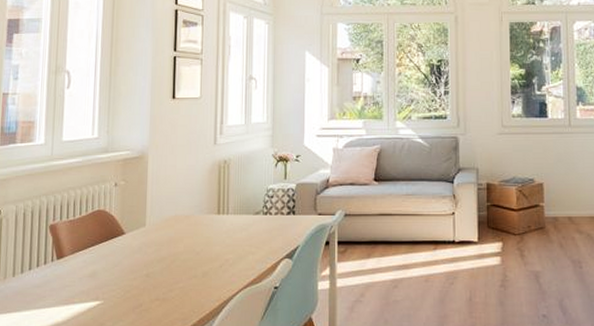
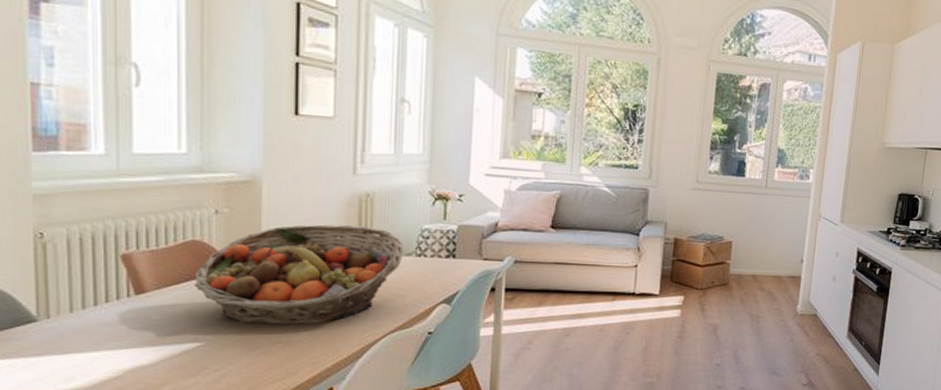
fruit basket: none [98,189,253,283] -> present [194,224,403,325]

